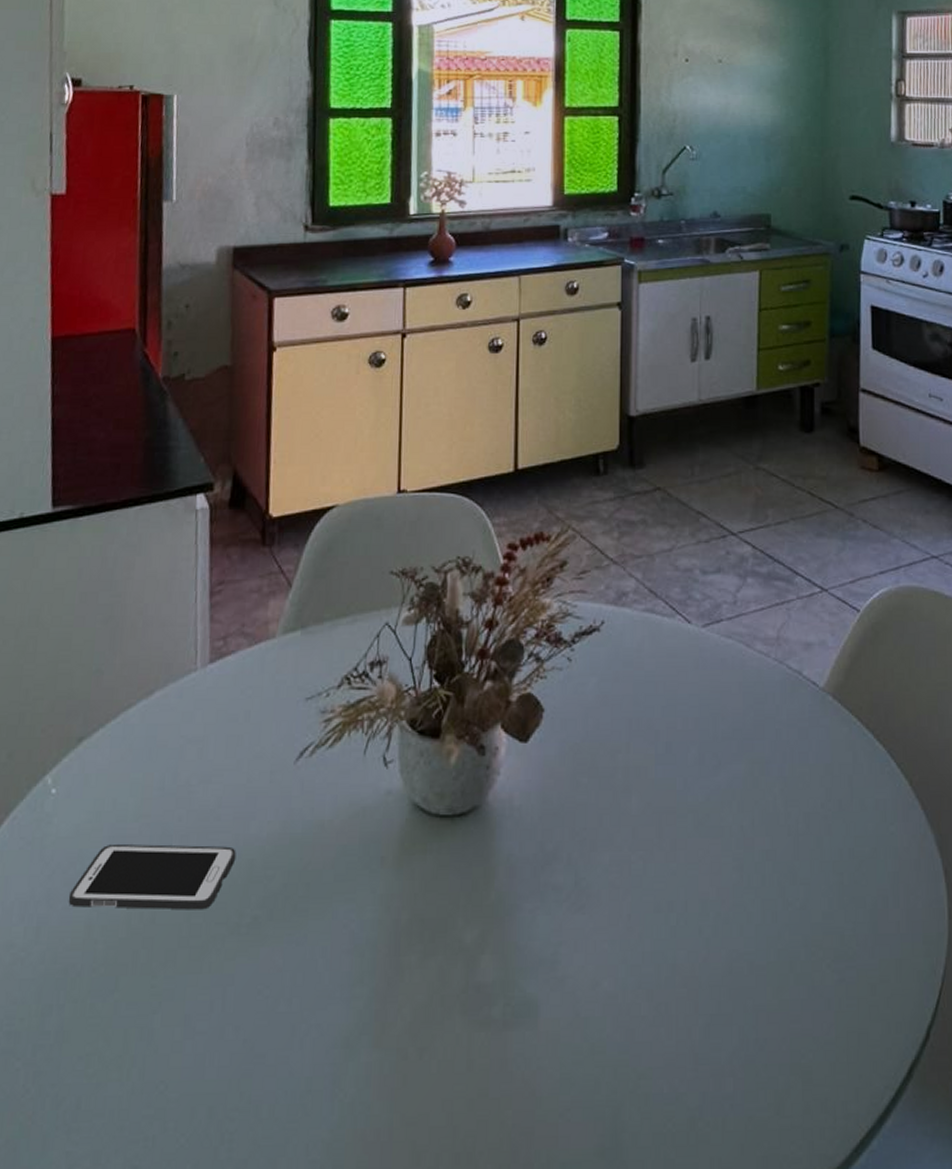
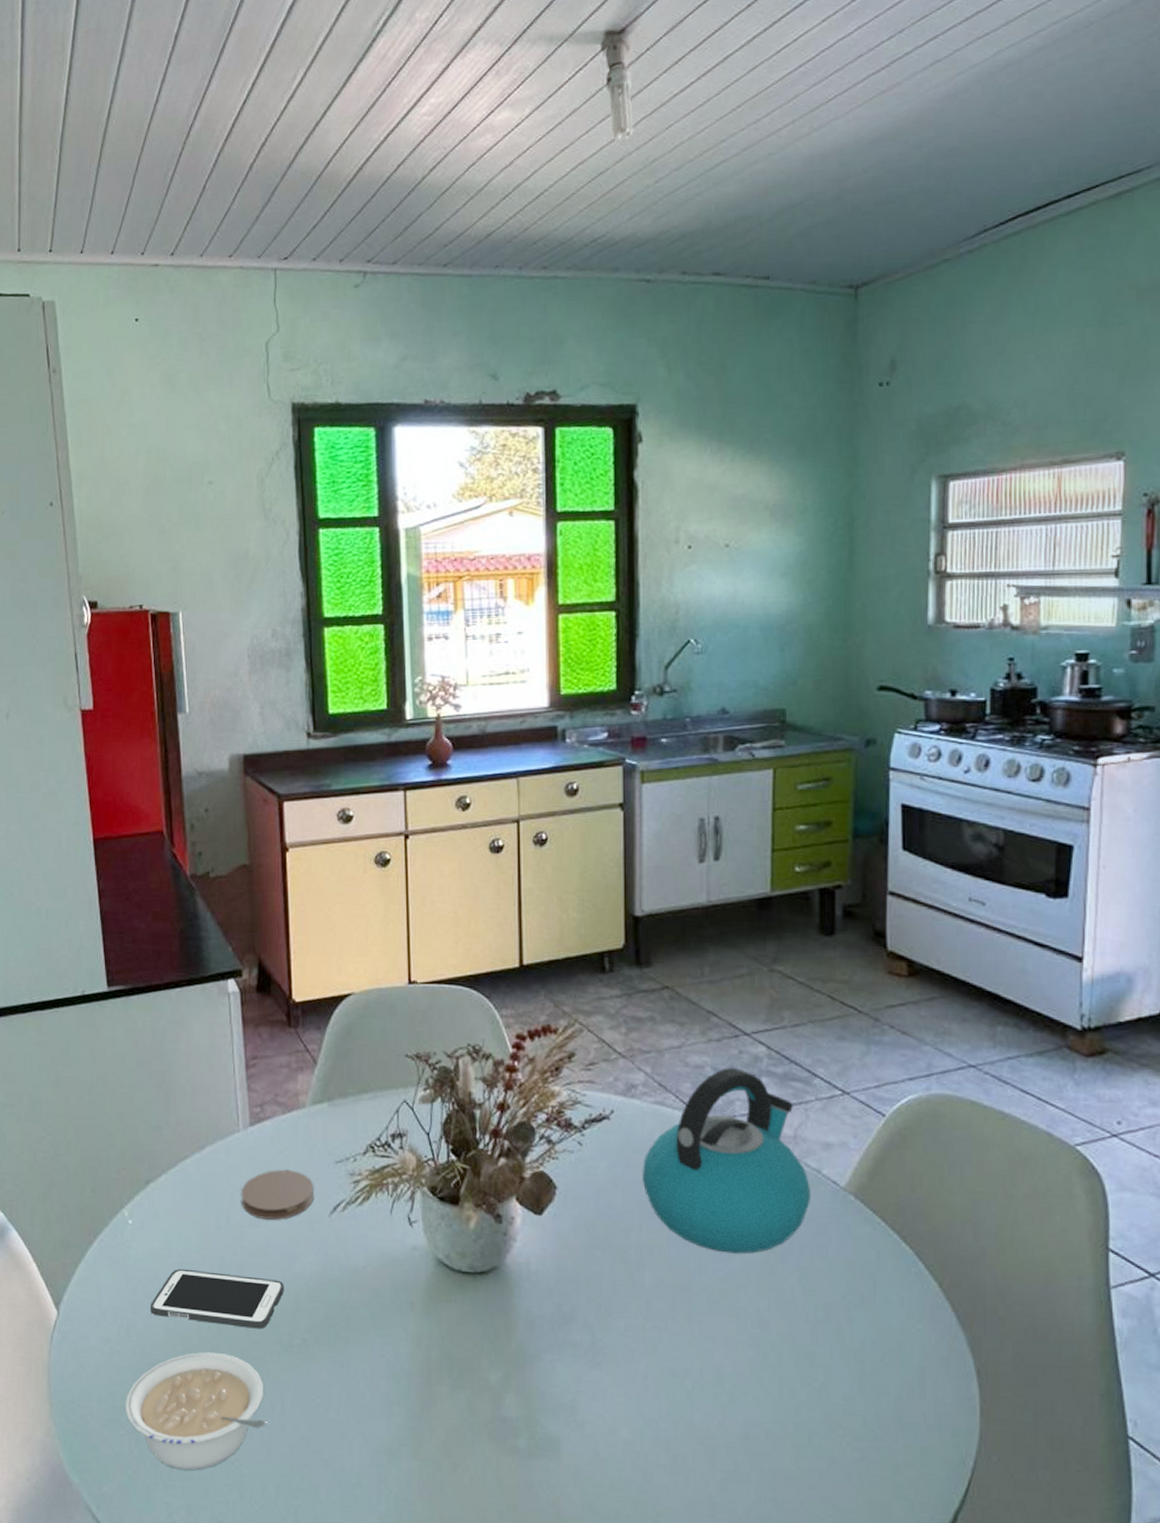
legume: none [23,946,203,1105] -> present [125,1352,267,1471]
coaster: none [192,712,279,773] -> present [241,1169,314,1220]
kettle: none [632,570,792,768] -> present [643,1068,810,1254]

